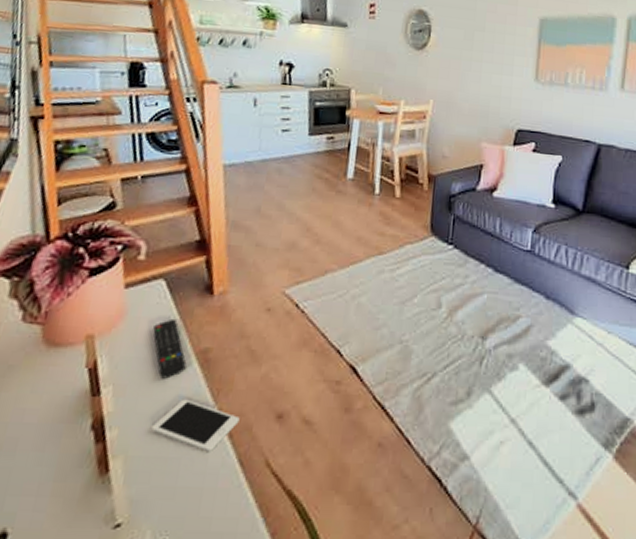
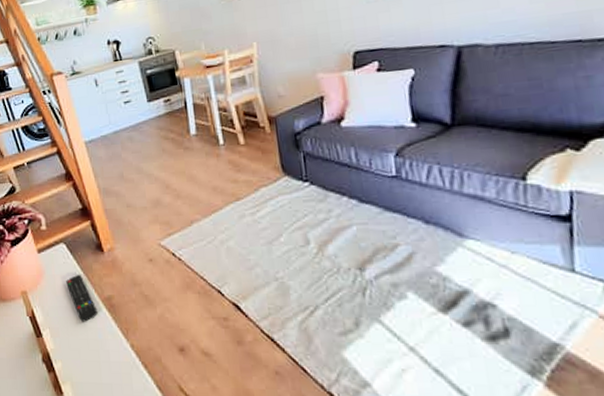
cell phone: present [151,399,240,453] -> none [84,337,150,380]

